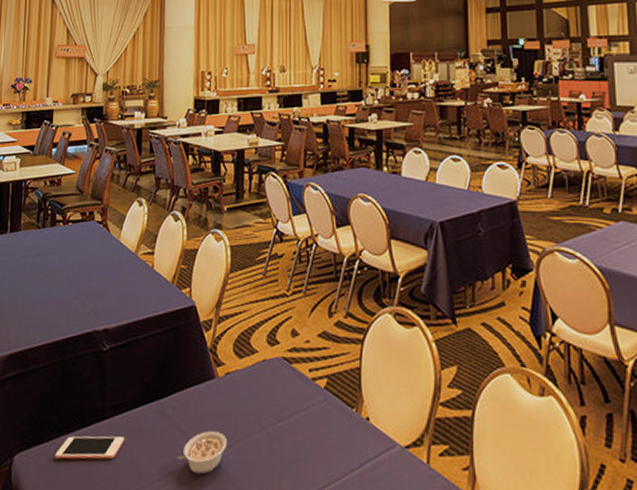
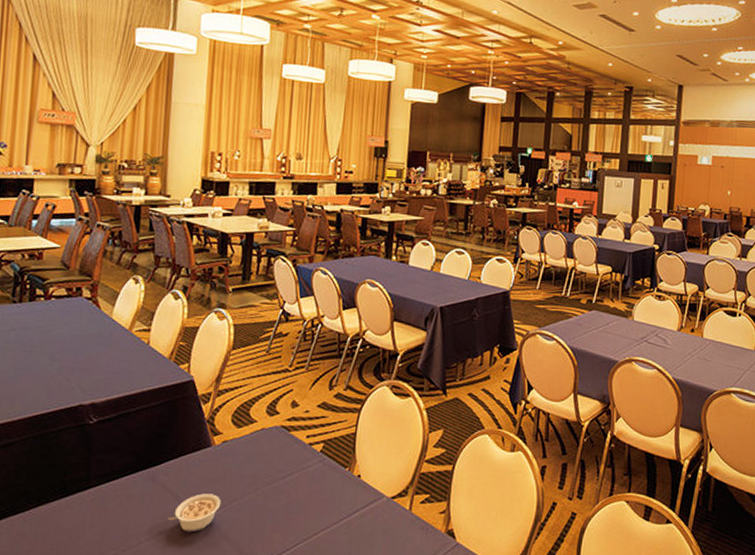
cell phone: present [55,436,125,460] -> none [32,503,112,527]

